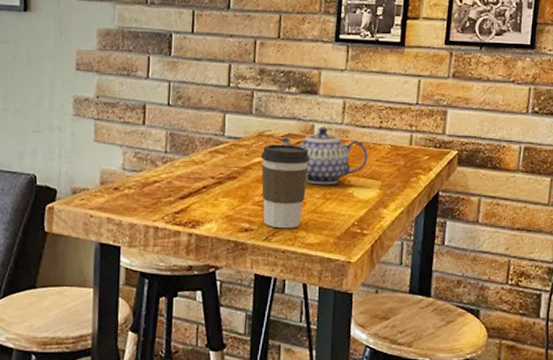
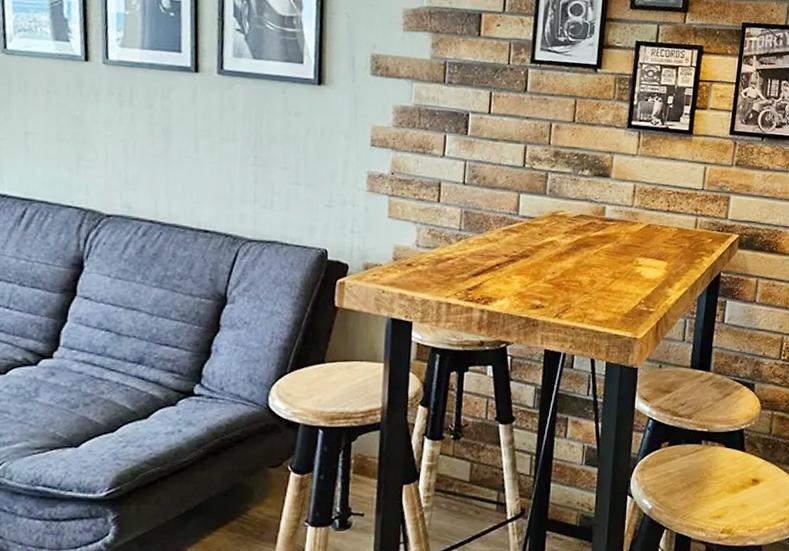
coffee cup: present [260,144,311,229] -> none [553,224,602,306]
teapot: present [278,127,368,185] -> none [571,209,656,265]

